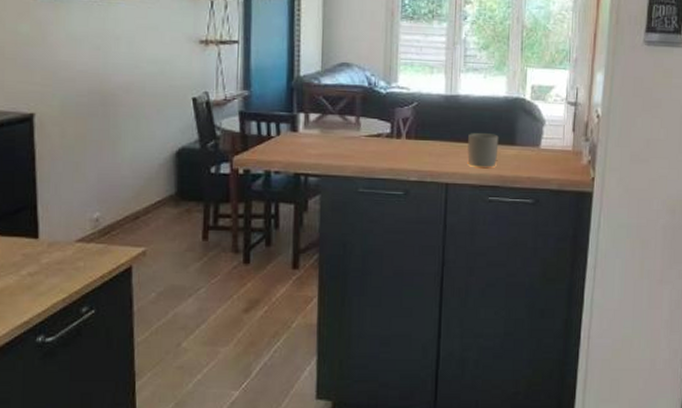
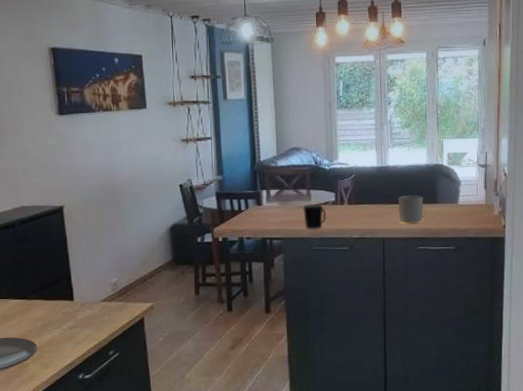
mug: none [348,134,378,169] -> present [302,203,326,231]

